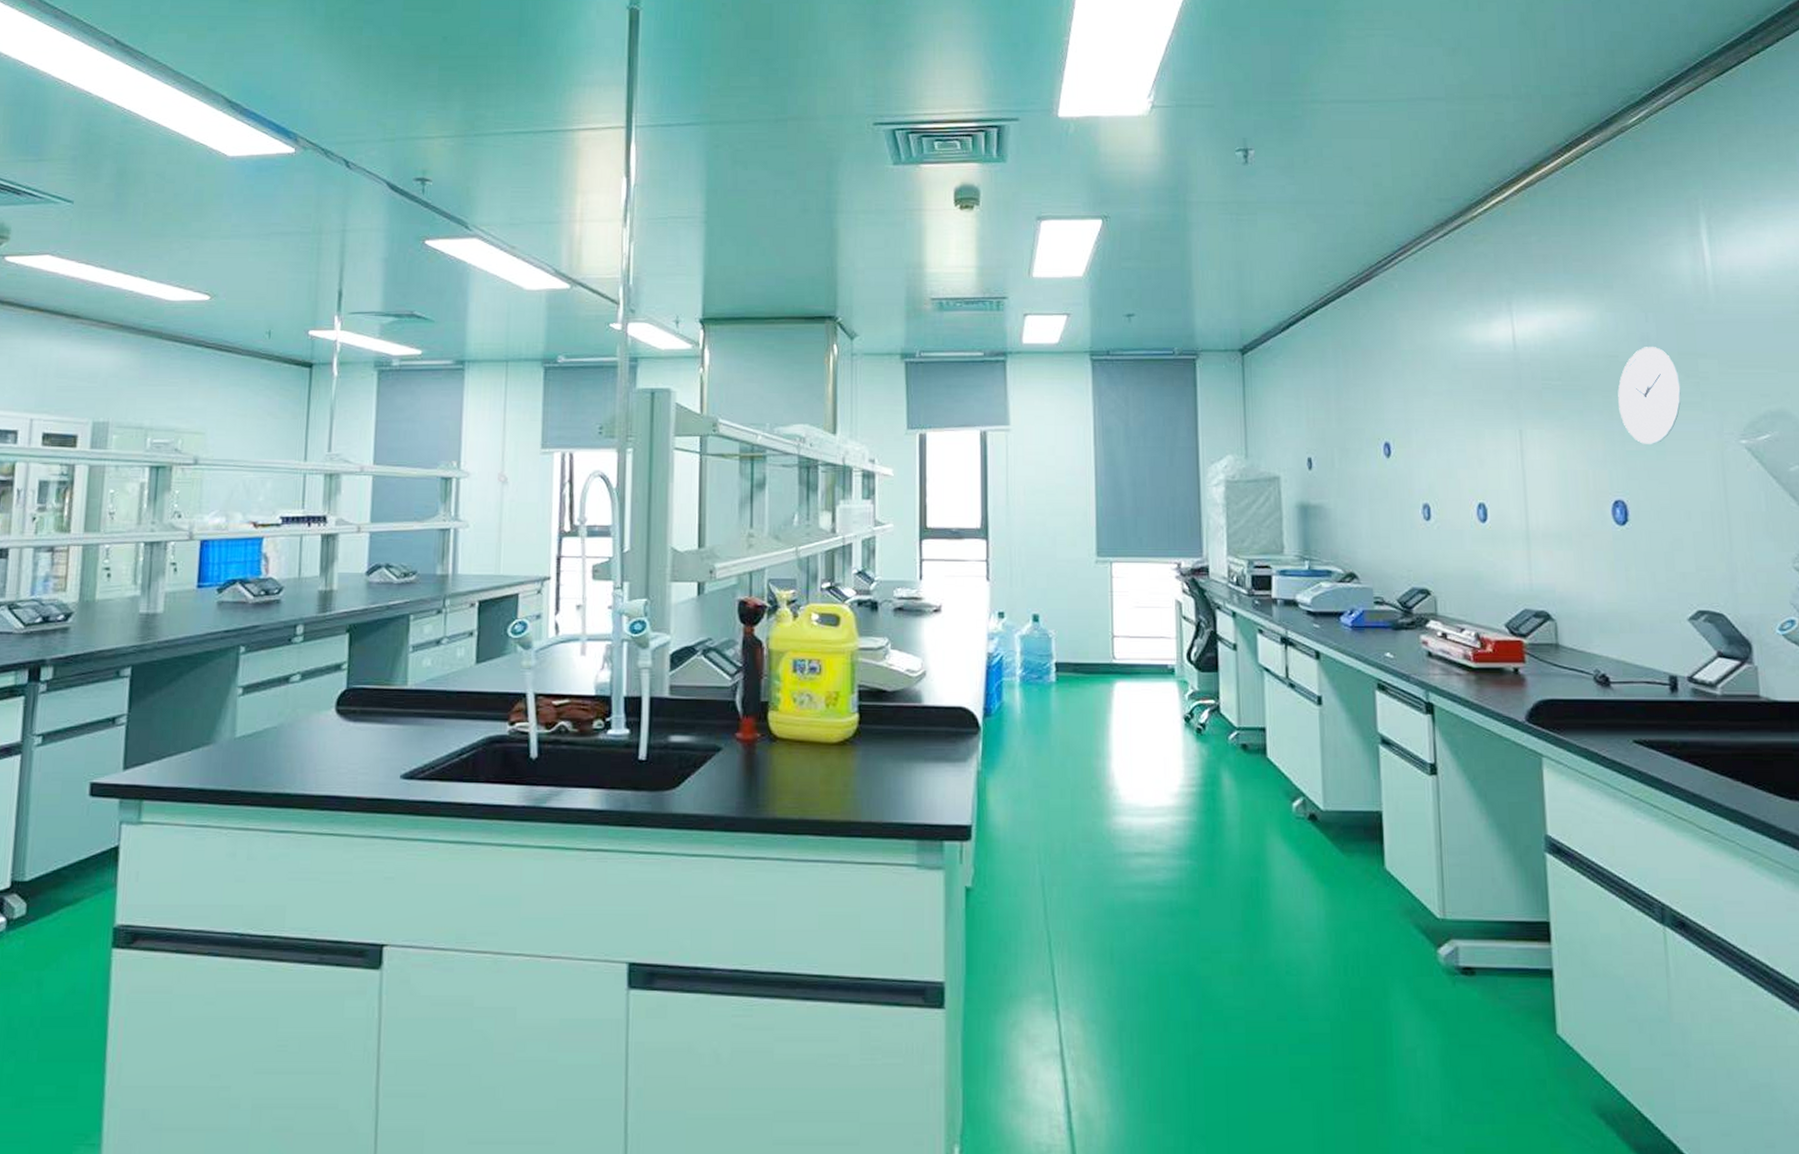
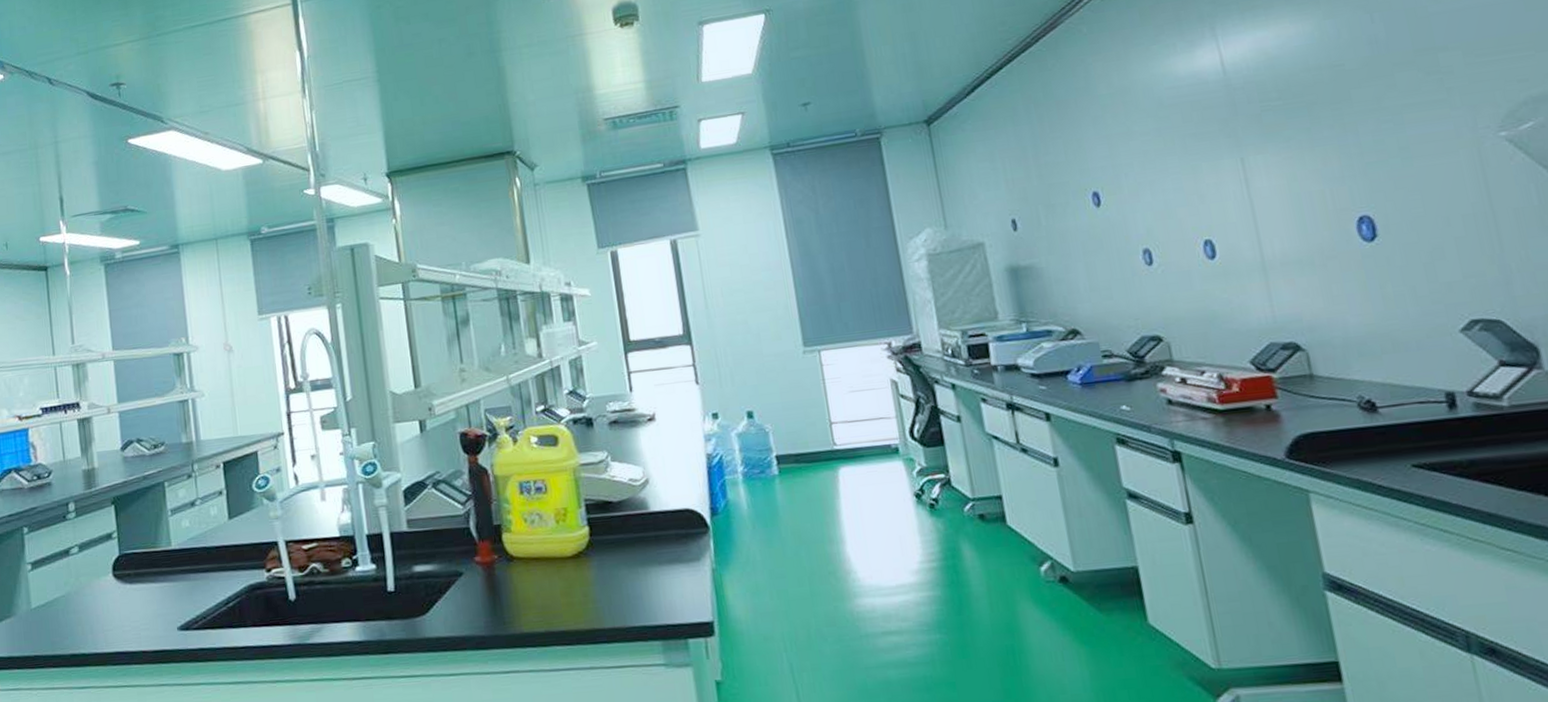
wall clock: present [1617,347,1681,444] -> none [1348,48,1424,153]

